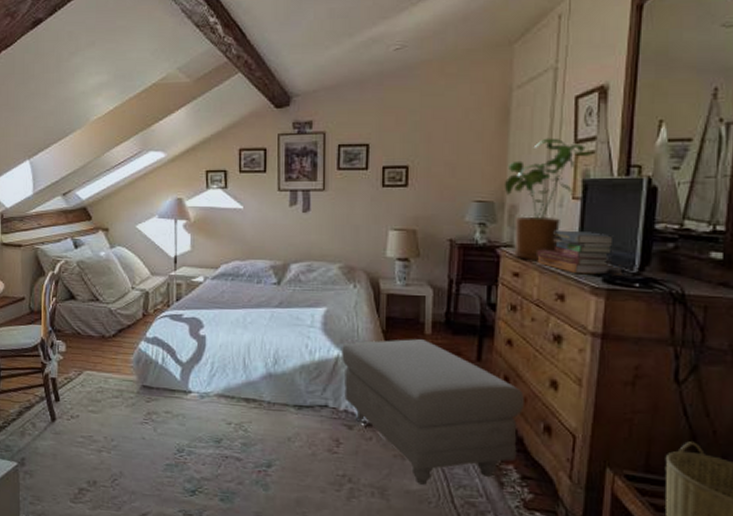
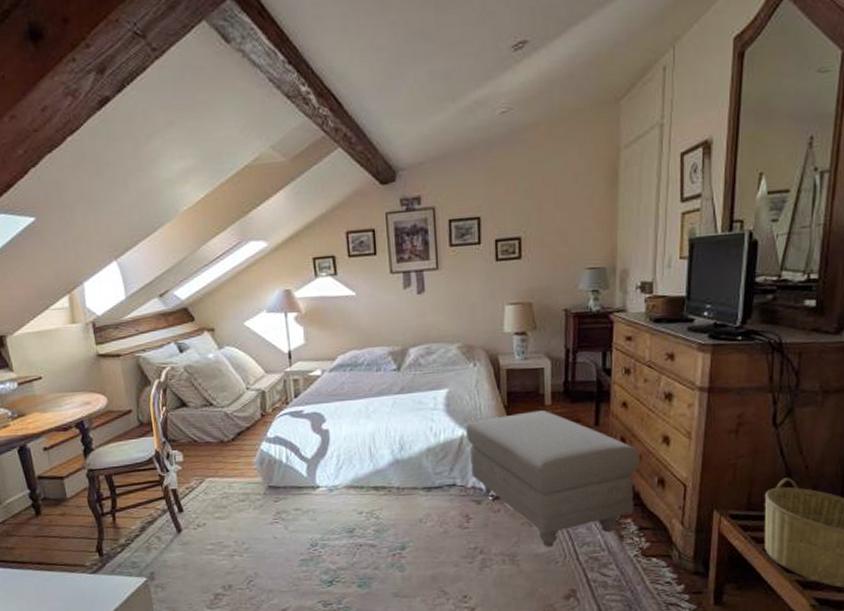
house plant: present [504,138,594,261] -> none [614,197,699,324]
books: present [537,230,623,275] -> none [648,289,727,333]

